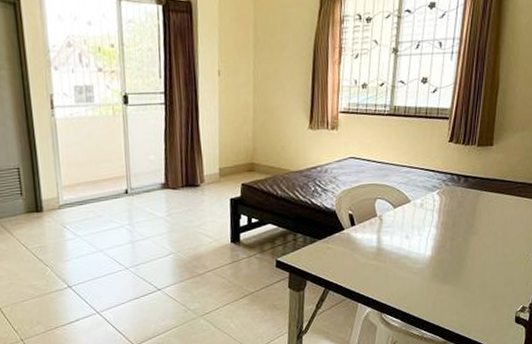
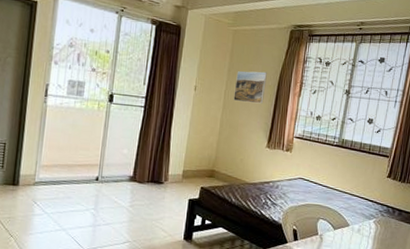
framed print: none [264,41,300,81] -> present [233,70,267,104]

